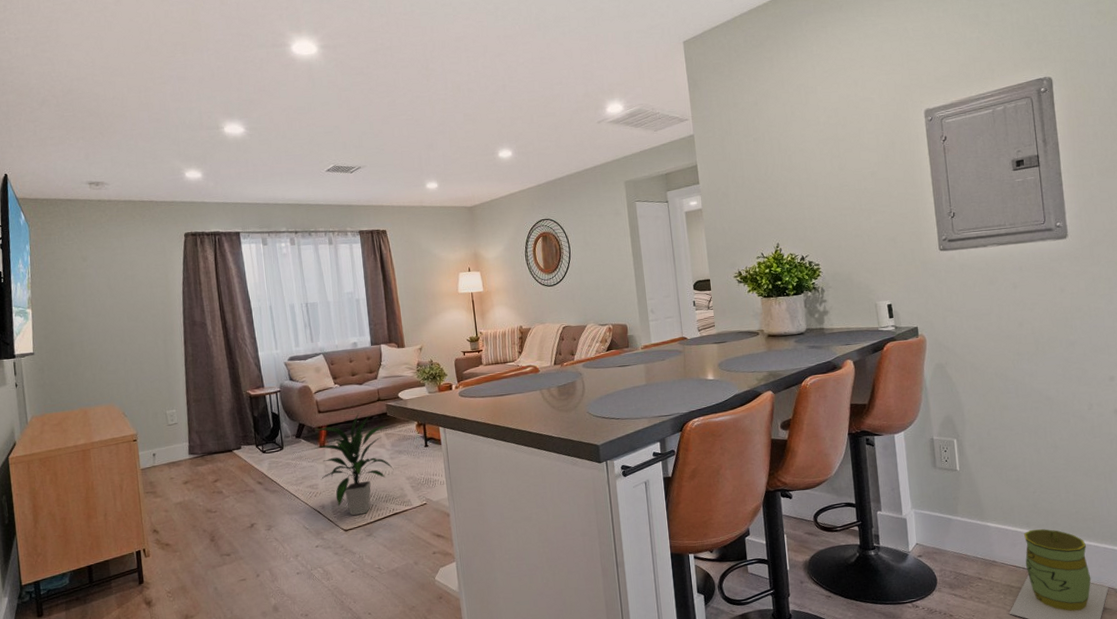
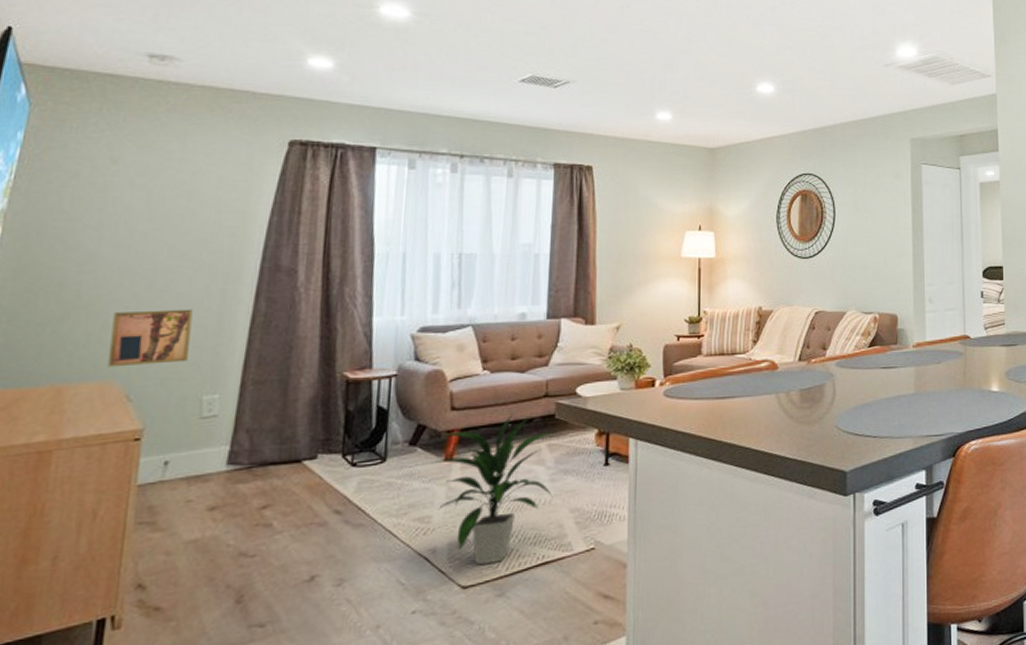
wall art: none [105,354,153,396] -> present [107,309,193,368]

